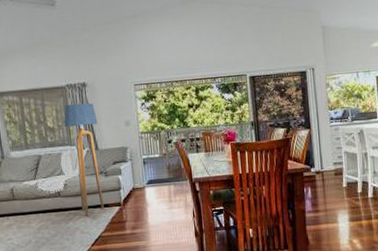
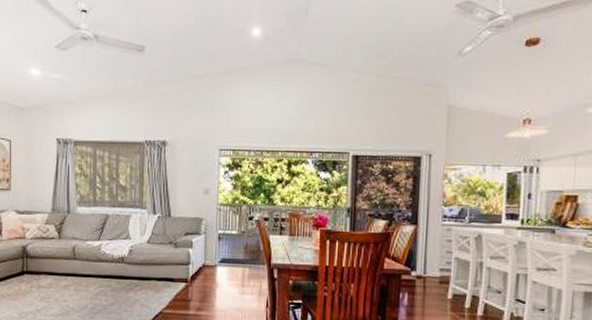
floor lamp: present [63,103,104,217] -> none [137,162,174,289]

